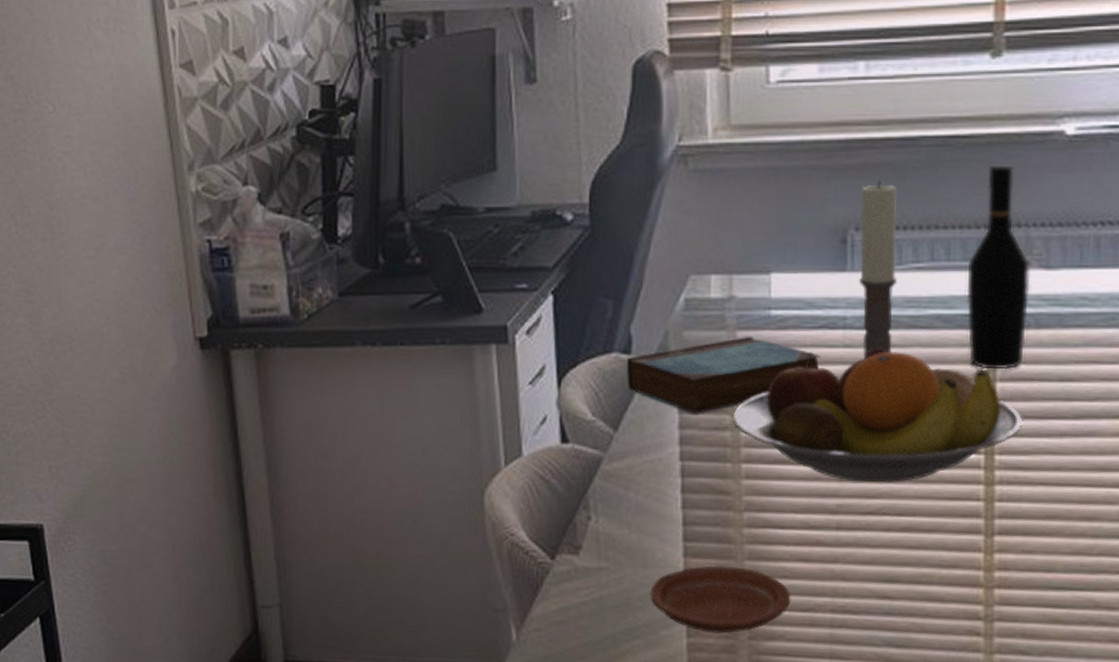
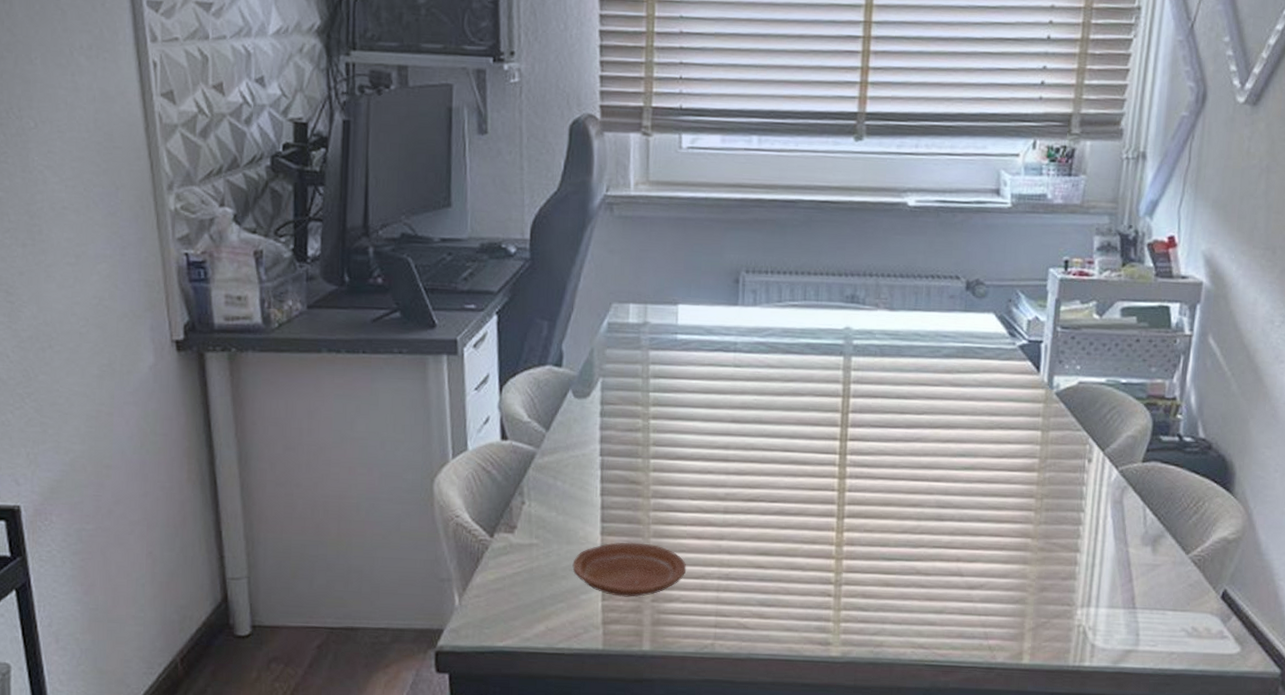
book: present [627,336,820,414] -> none [558,355,716,418]
fruit bowl: present [733,347,1023,483] -> none [644,367,869,476]
candle: present [859,181,897,359] -> none [748,234,779,377]
wine bottle: present [966,165,1030,370] -> none [829,226,878,389]

